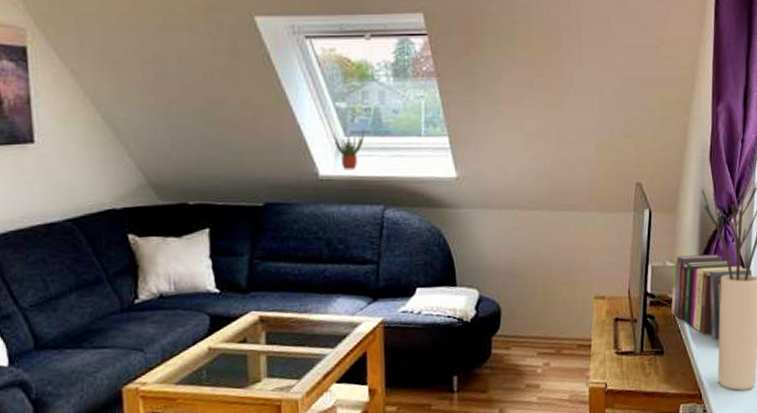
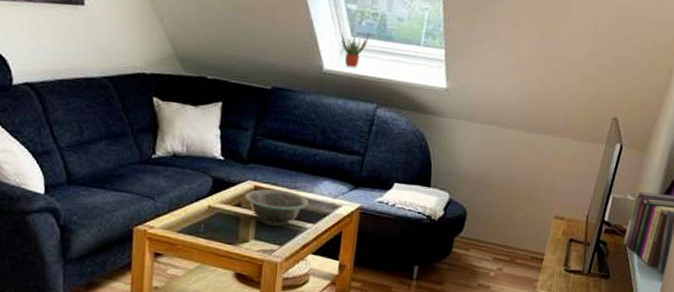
decorative bowl: none [250,316,325,359] -> present [245,189,310,227]

